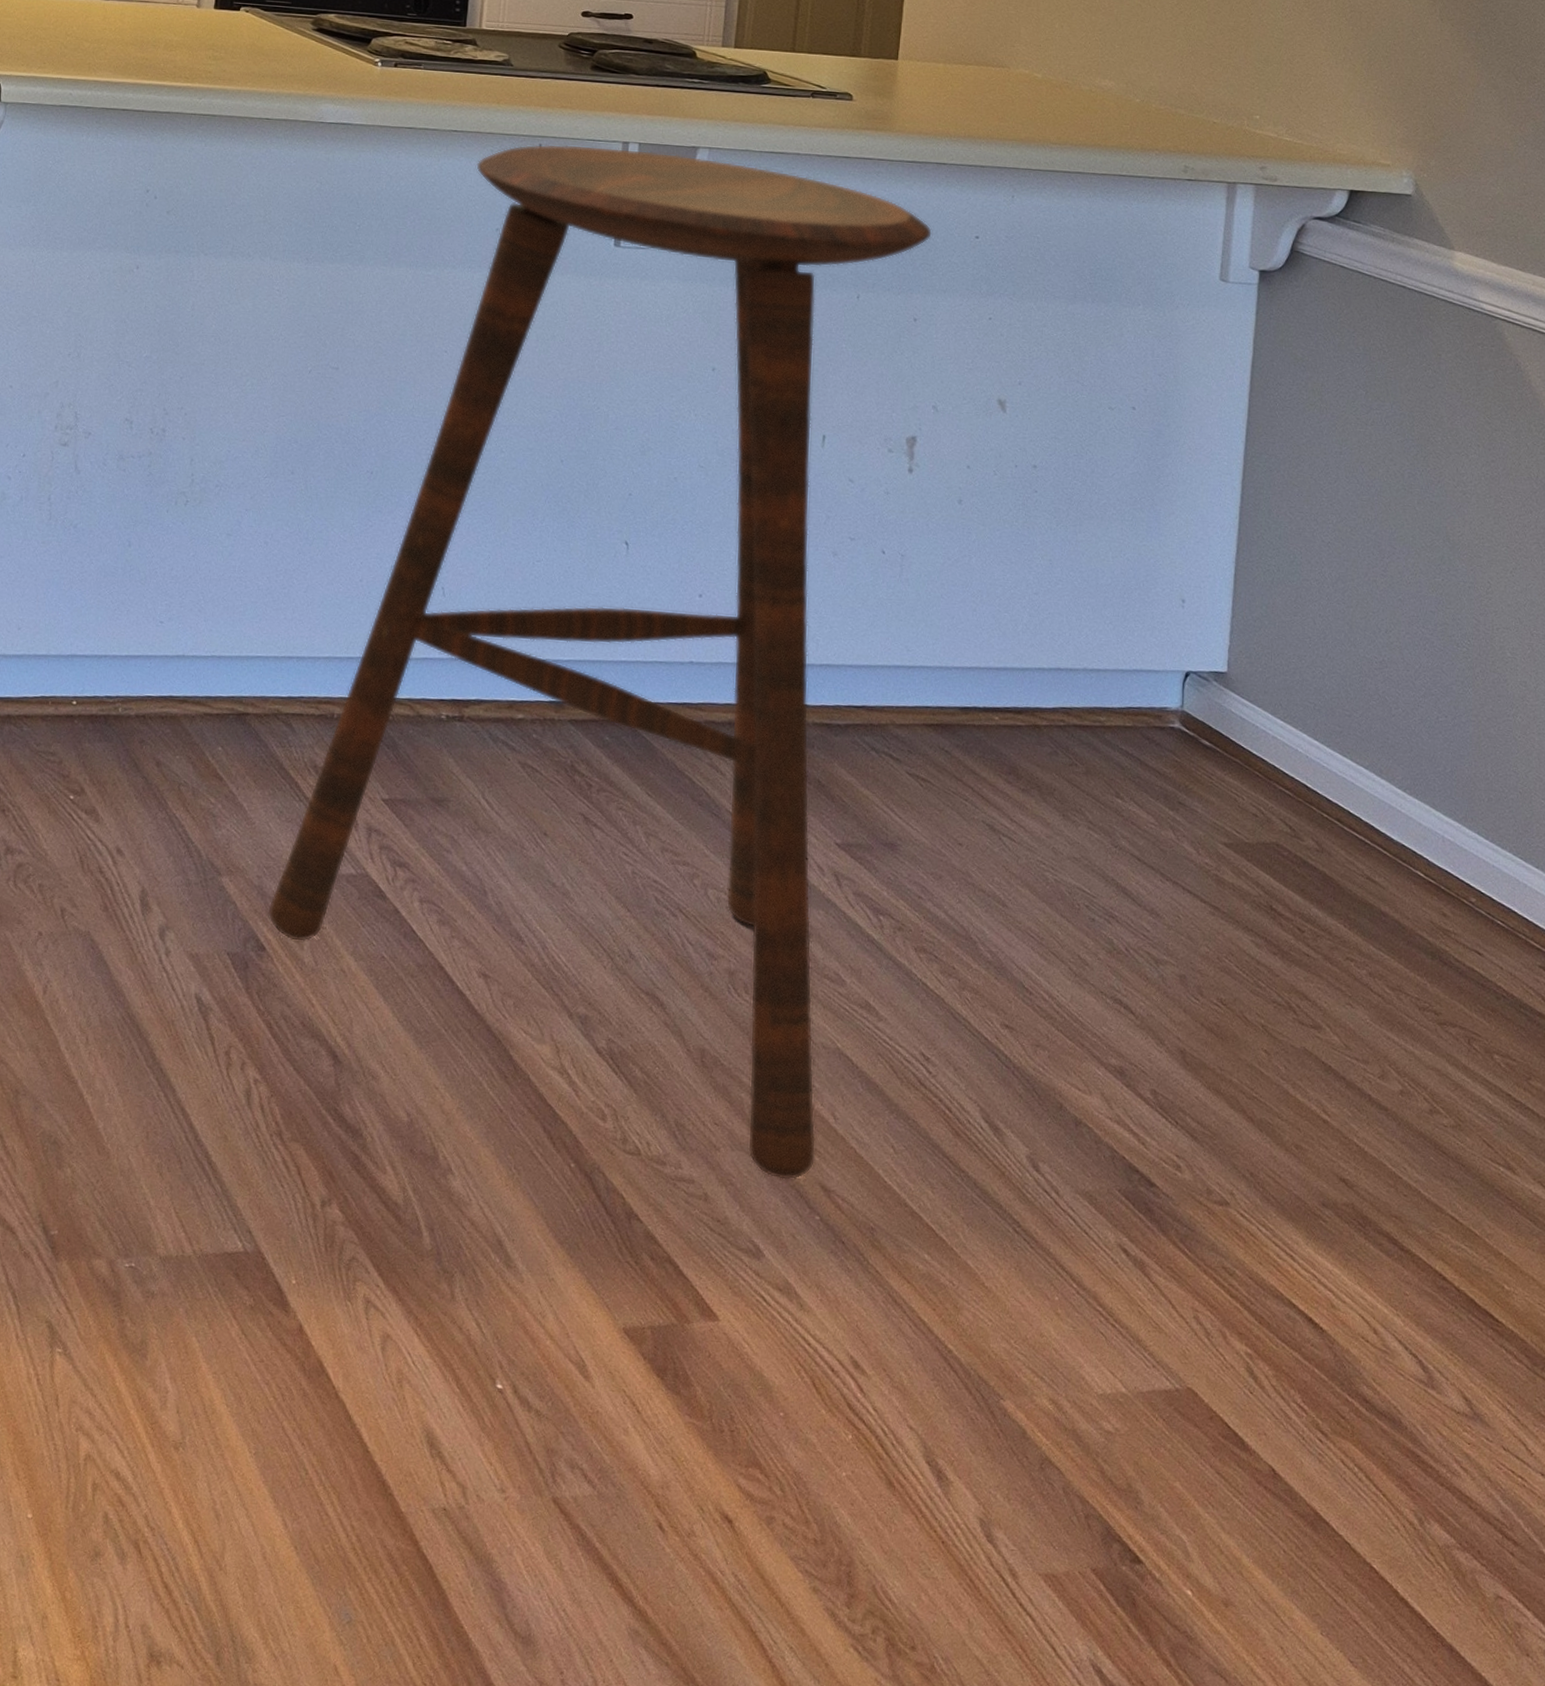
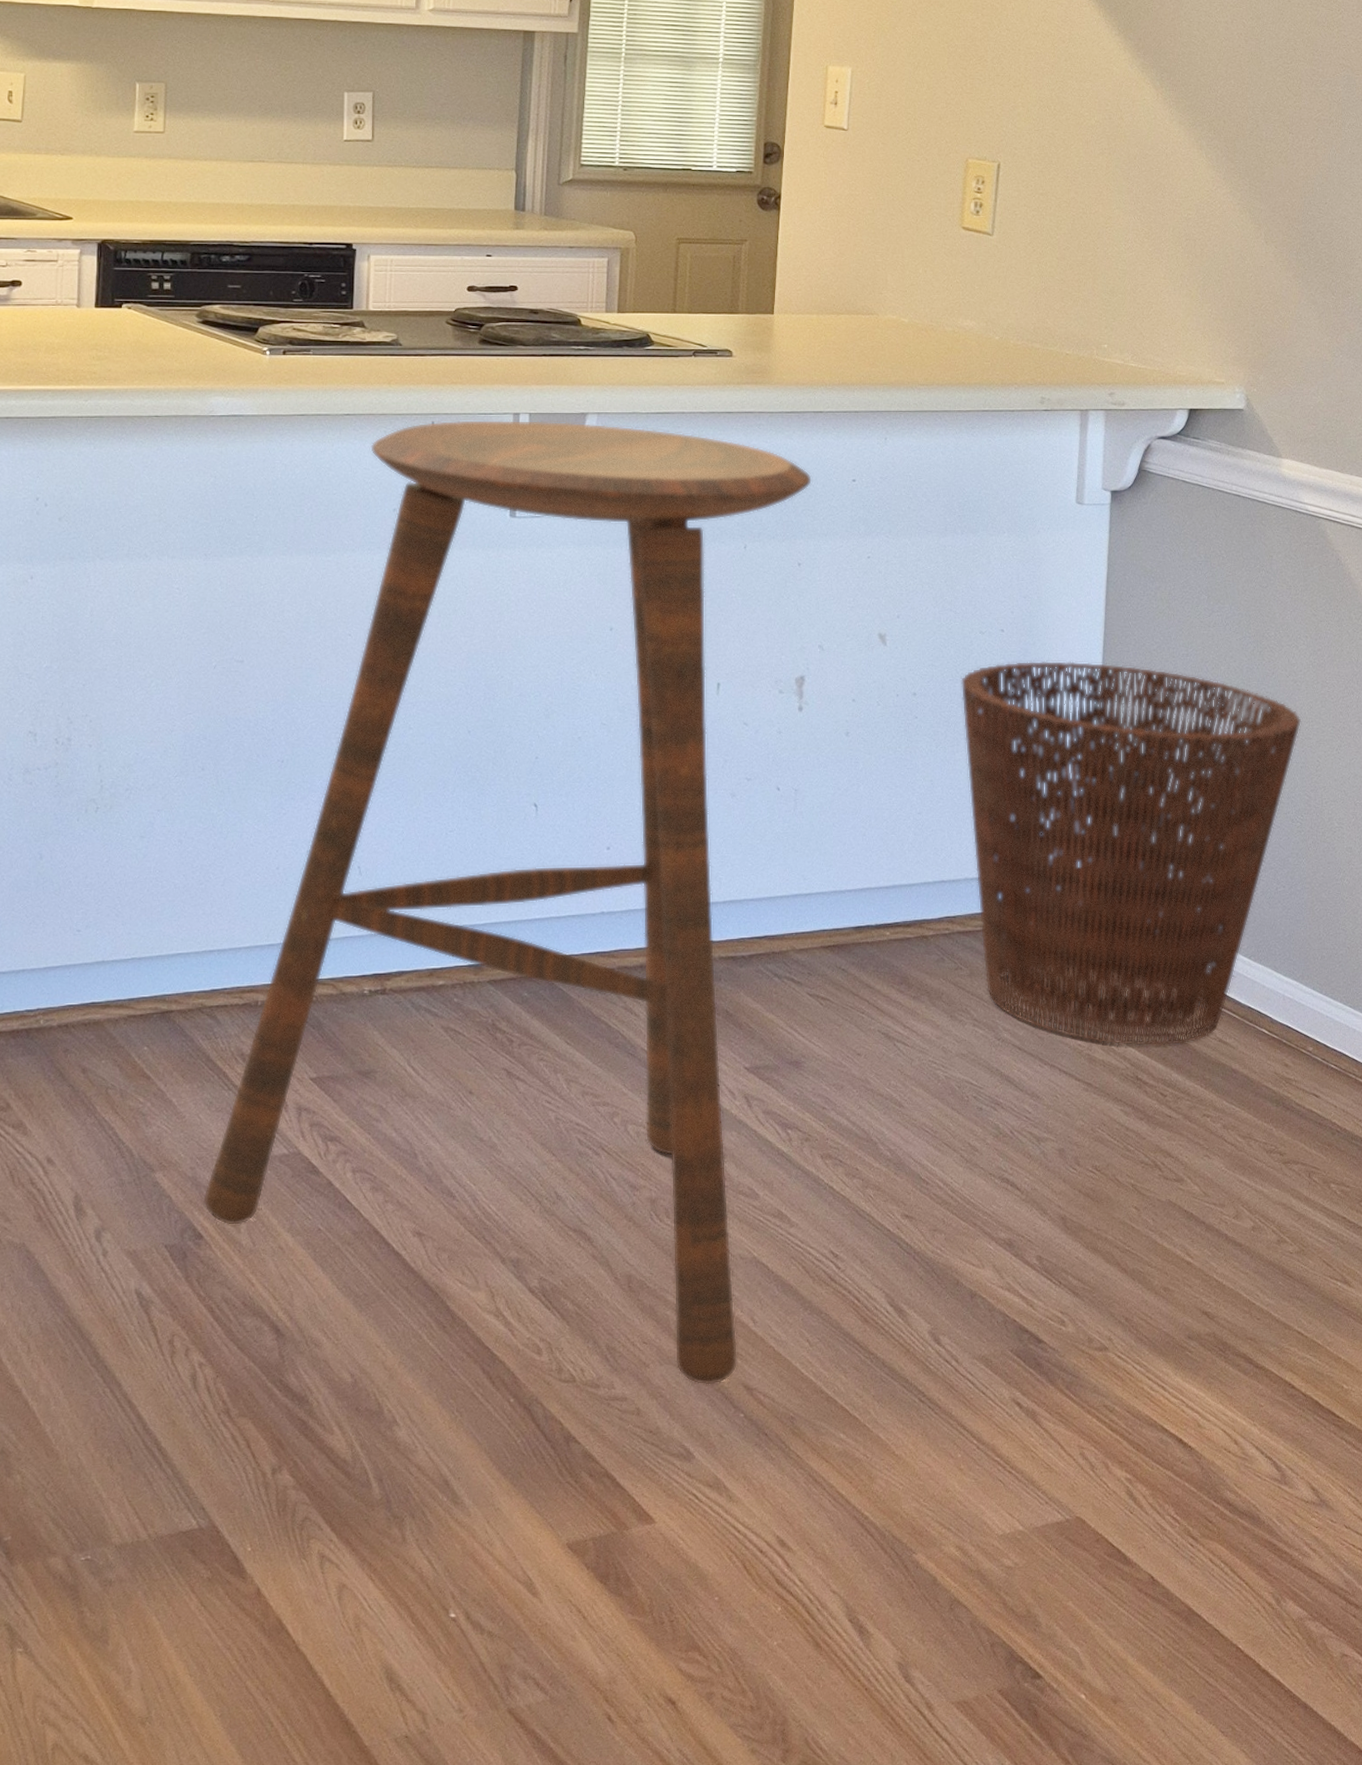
basket: none [1085,442,1471,877] -> present [961,660,1302,1047]

